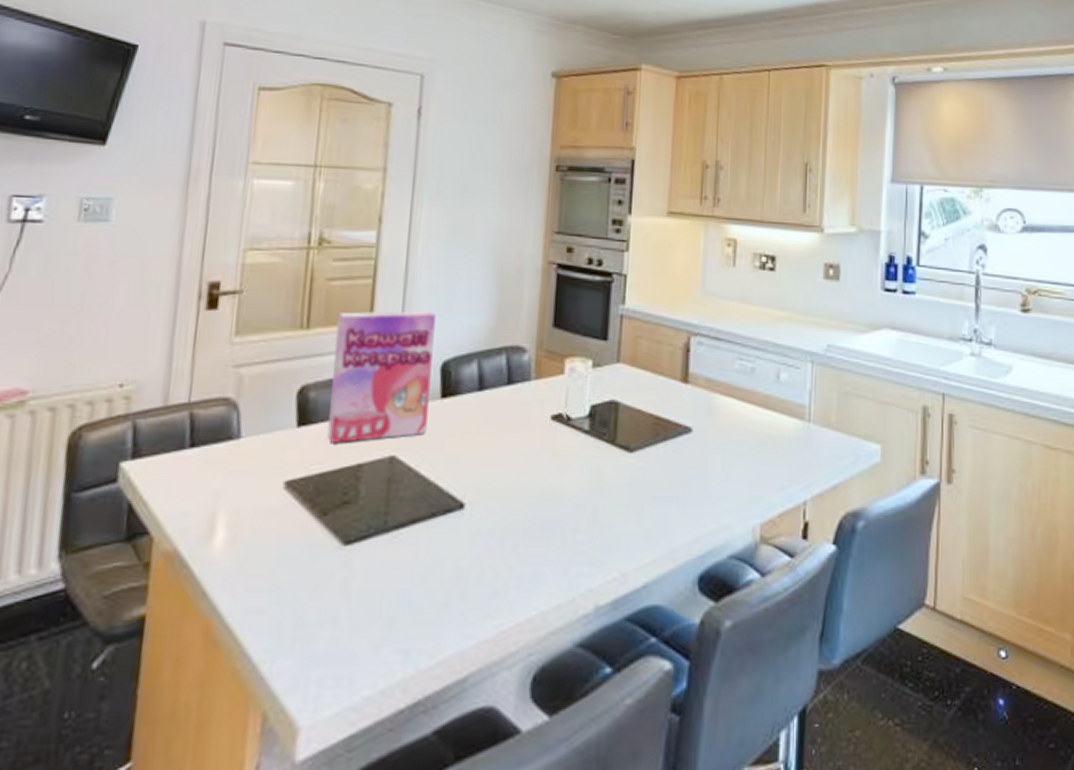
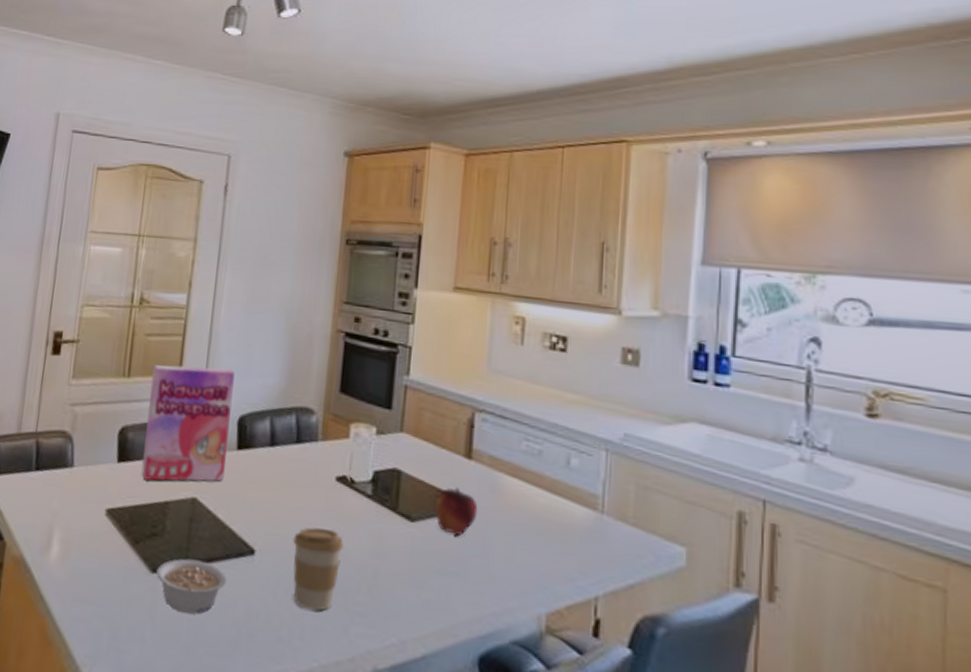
legume: none [350,523,433,583] -> present [156,558,227,614]
coffee cup: none [506,471,562,558] -> present [293,527,345,611]
fruit: none [653,412,695,460] -> present [435,486,478,536]

